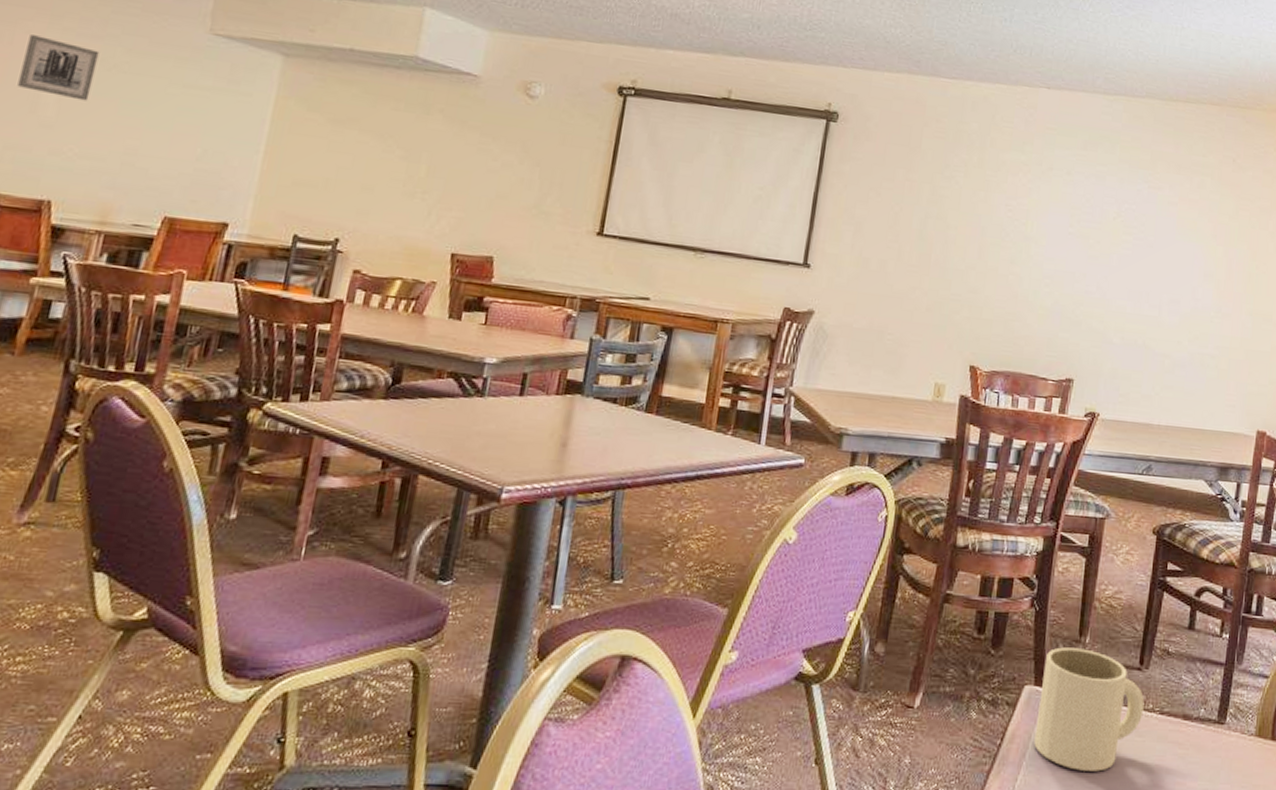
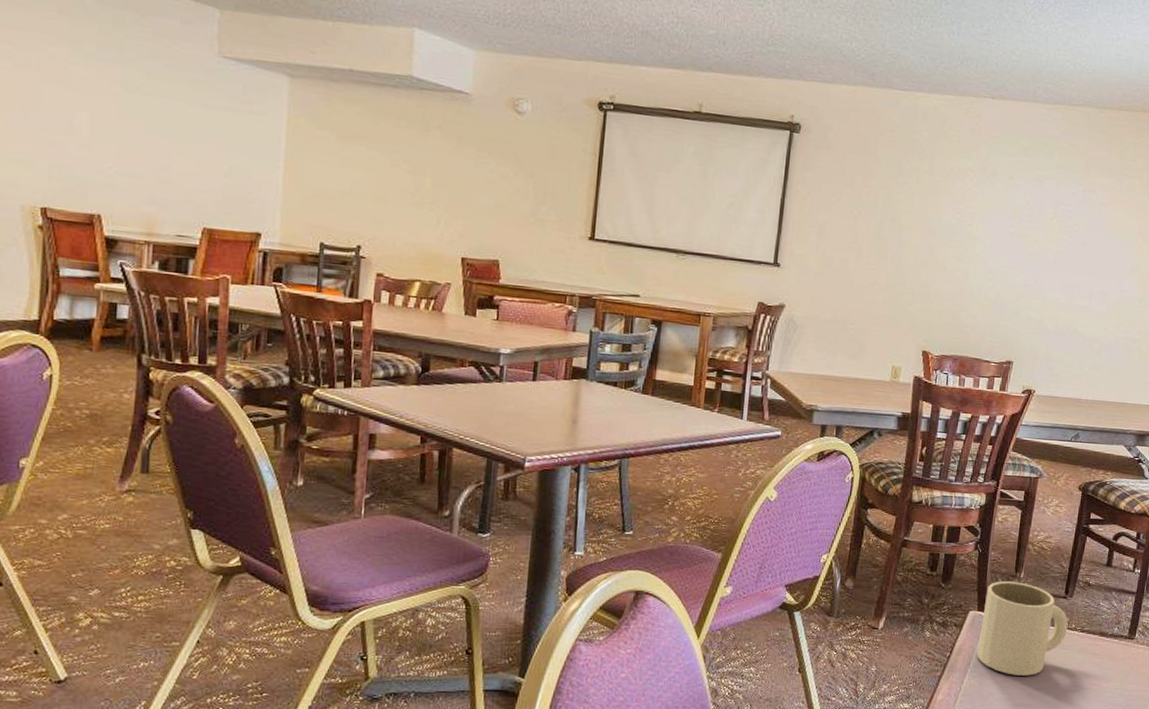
wall art: present [17,35,100,101] -> none [52,60,121,122]

